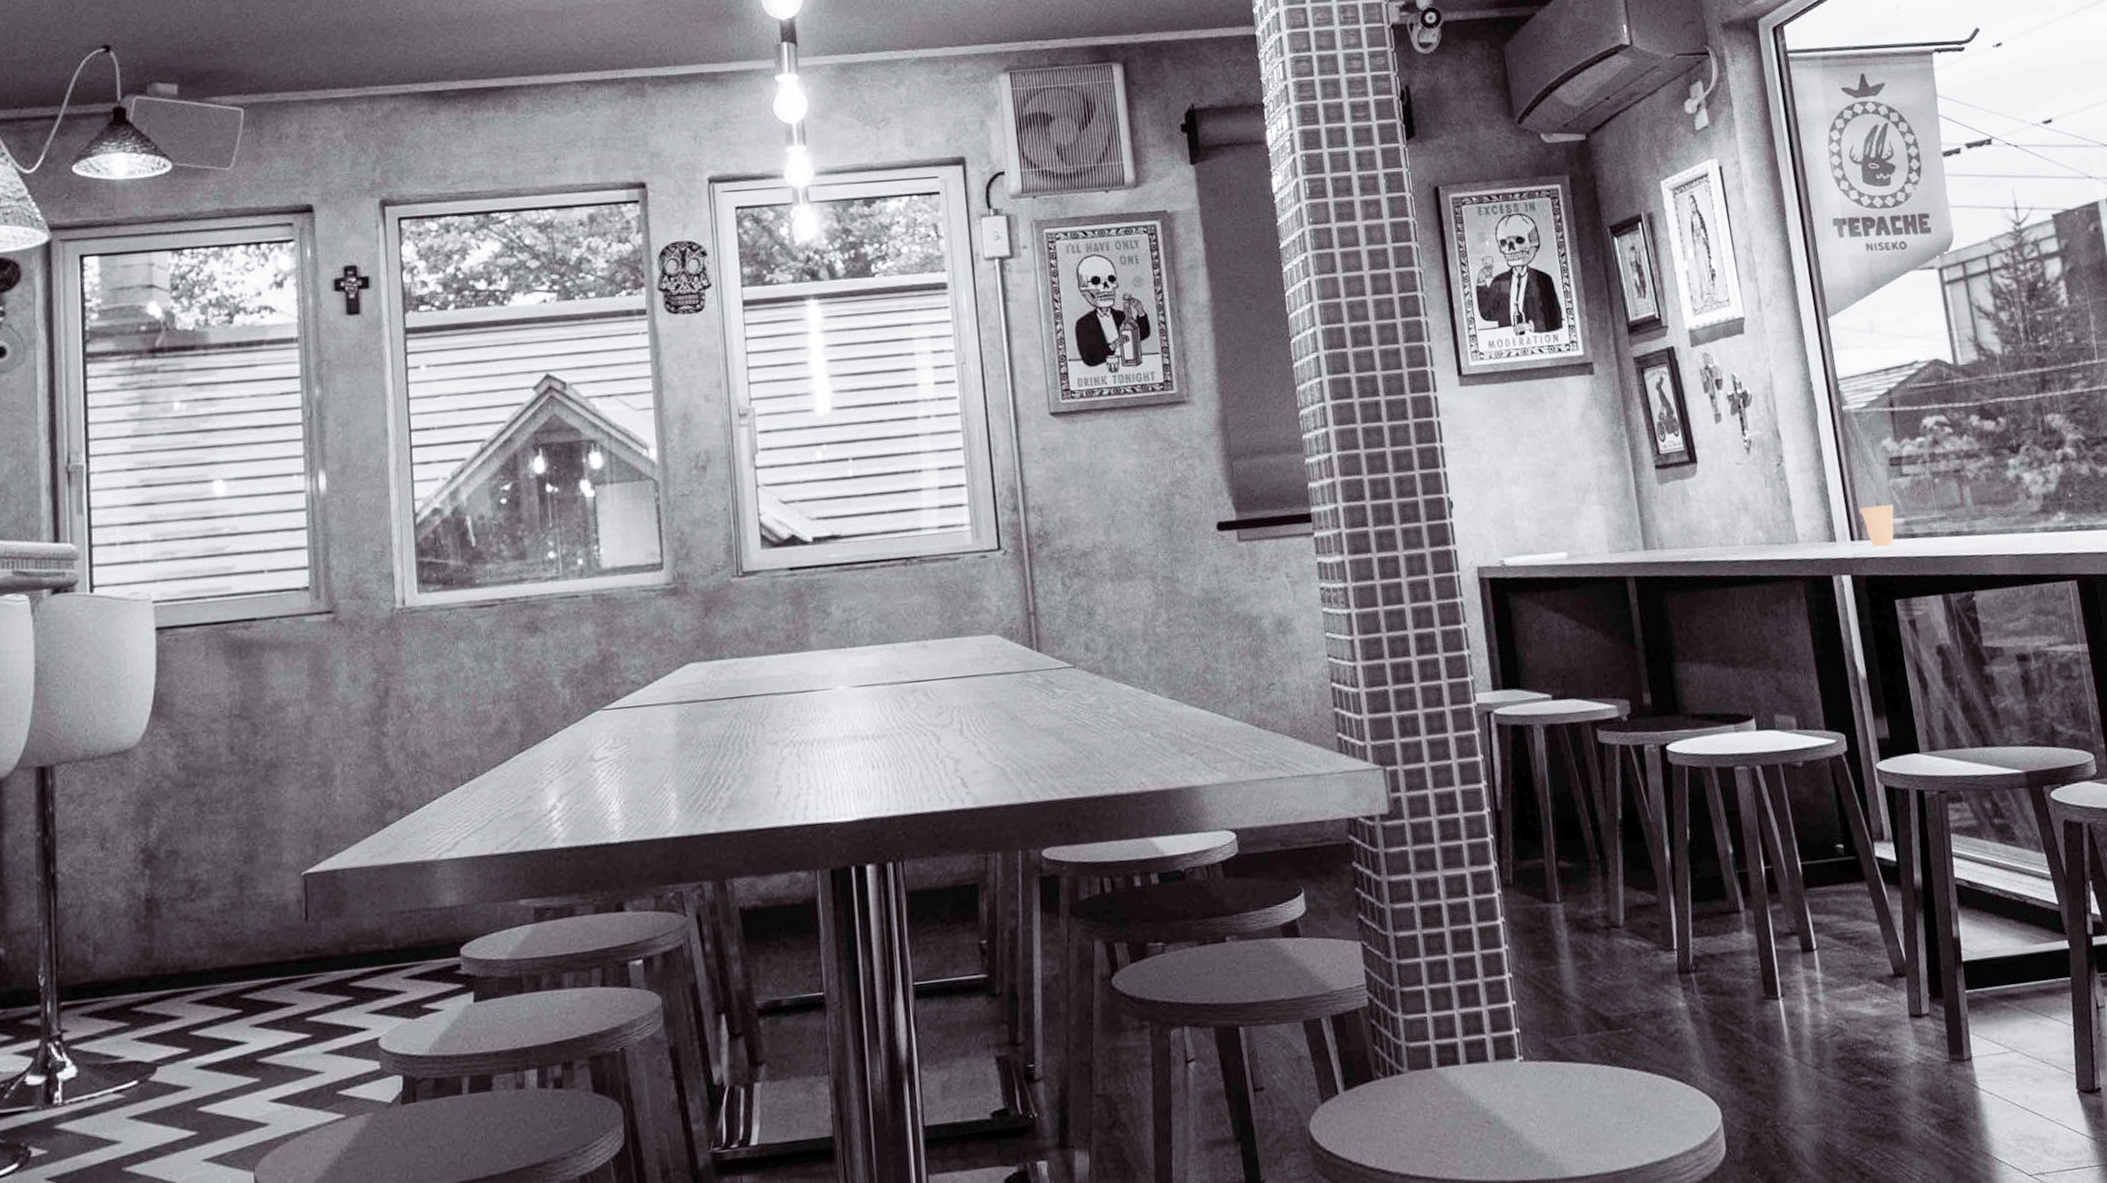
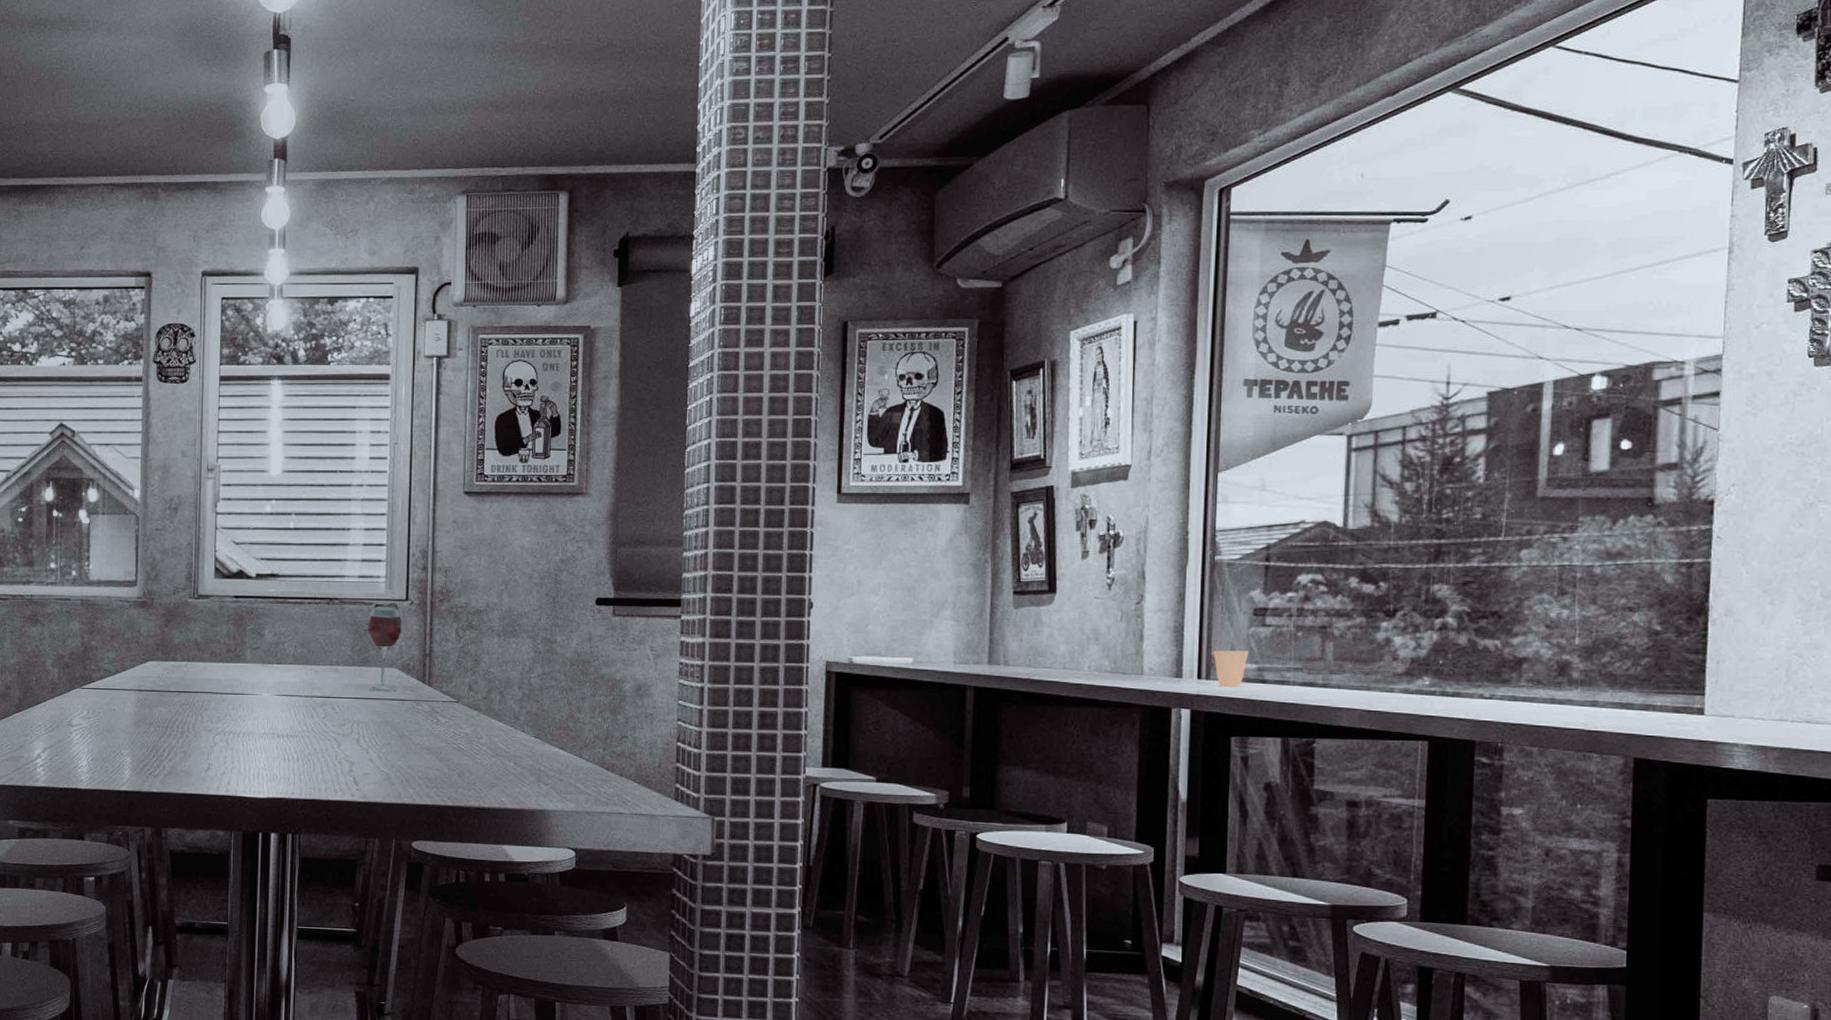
wineglass: none [956,556,1000,668] -> present [368,603,403,693]

